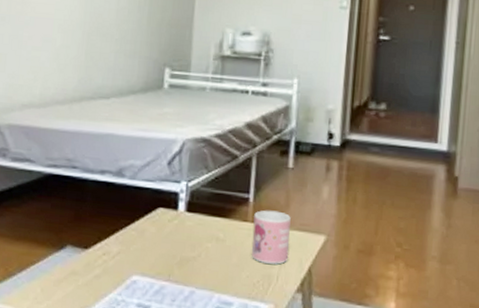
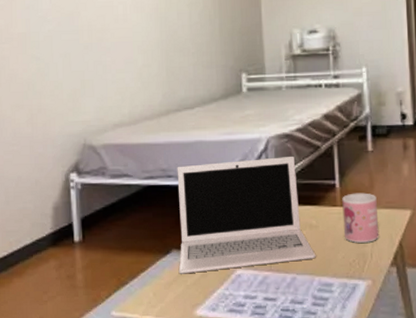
laptop: none [70,157,219,275] -> present [177,157,316,274]

